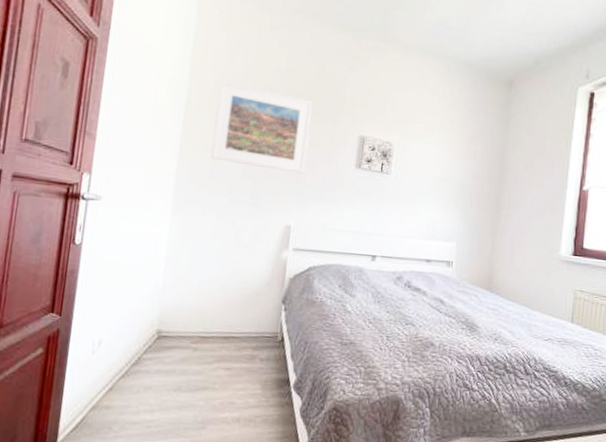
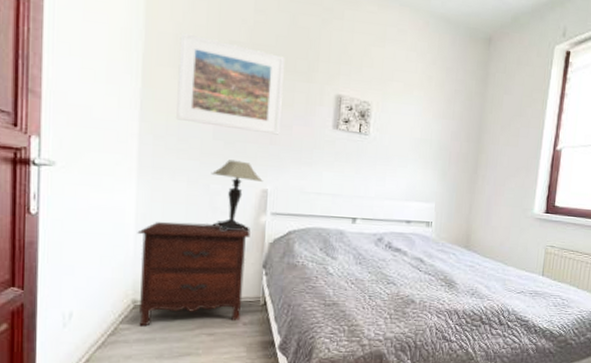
nightstand: none [161,254,273,358] -> present [137,221,251,327]
table lamp: none [235,196,287,267] -> present [211,160,263,232]

